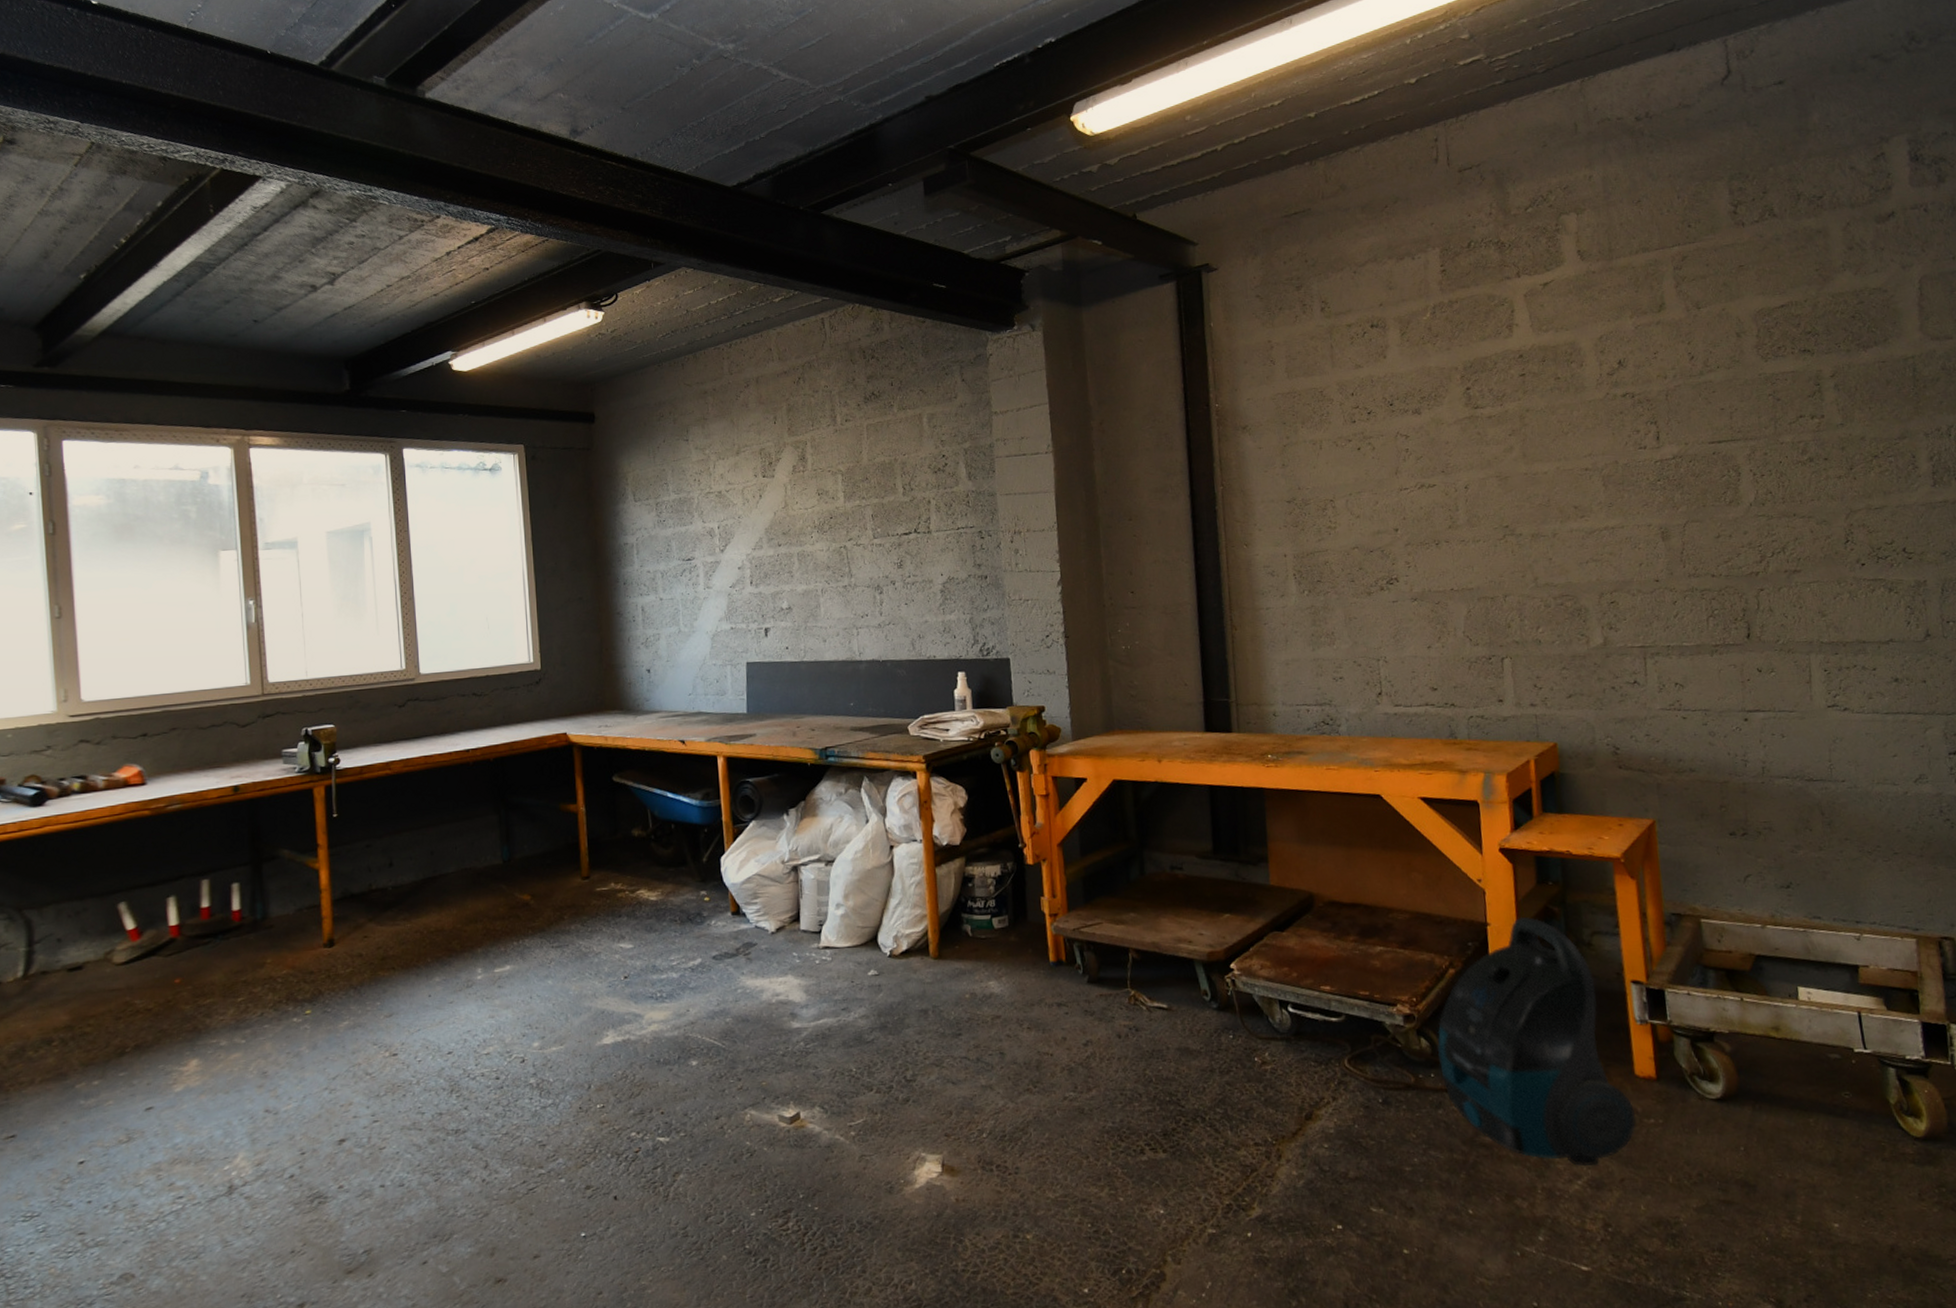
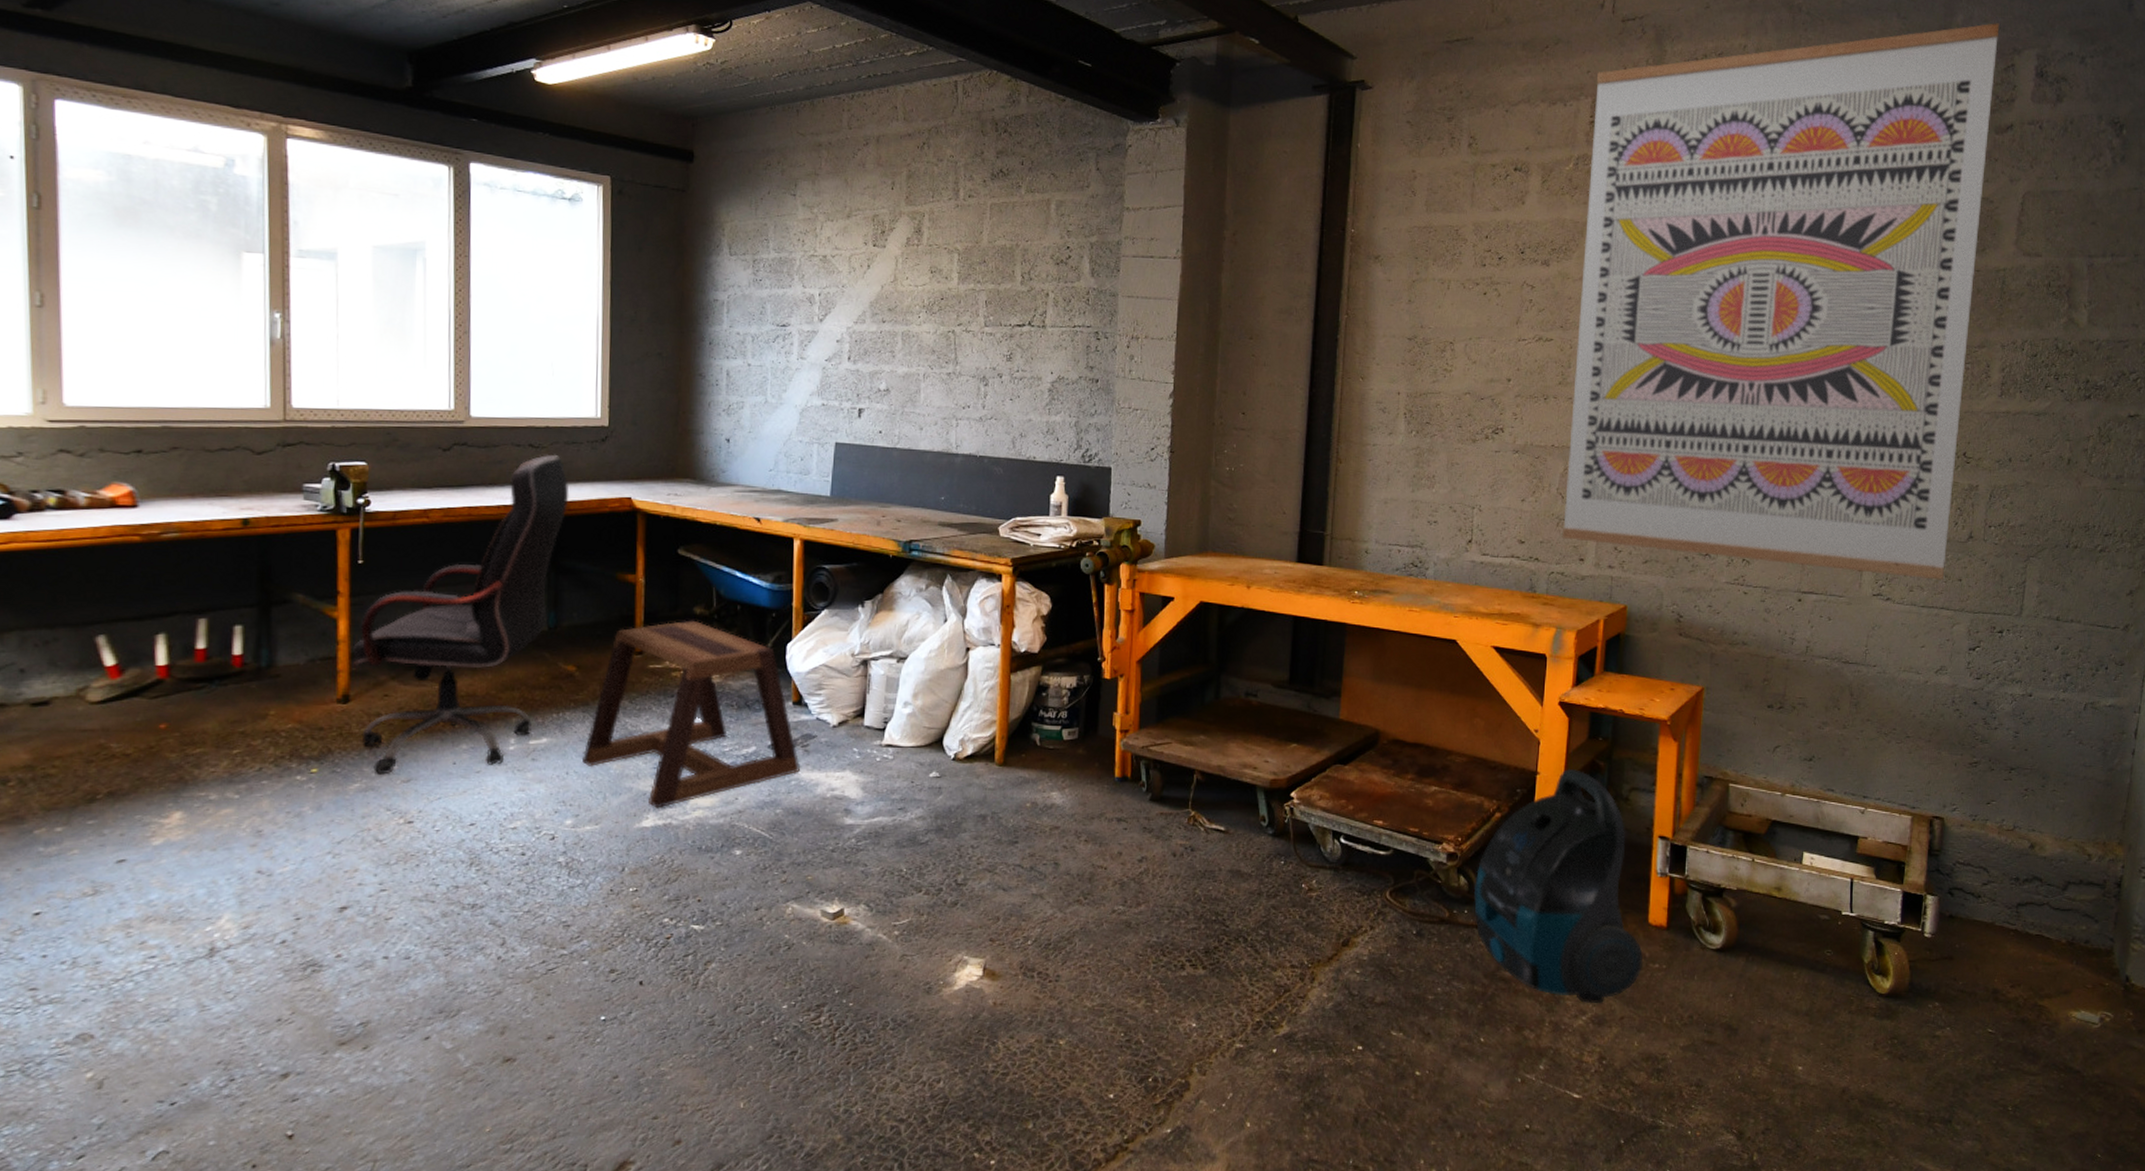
office chair: none [334,700,512,1012] -> present [353,454,569,775]
stool: none [543,842,744,1026] -> present [583,620,800,809]
wall art: none [1441,115,1905,684] -> present [1562,23,2000,580]

